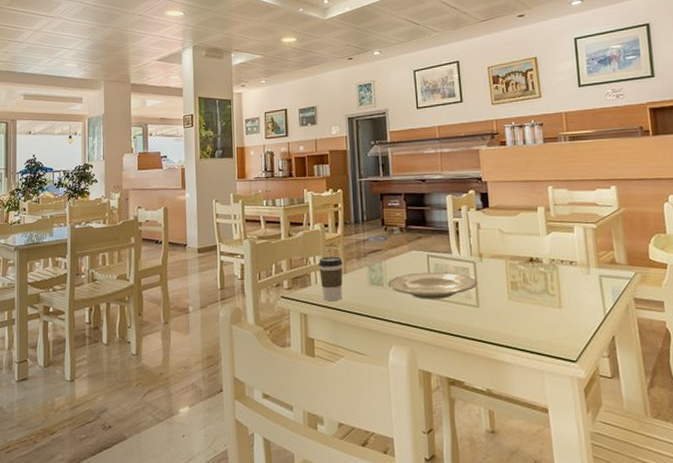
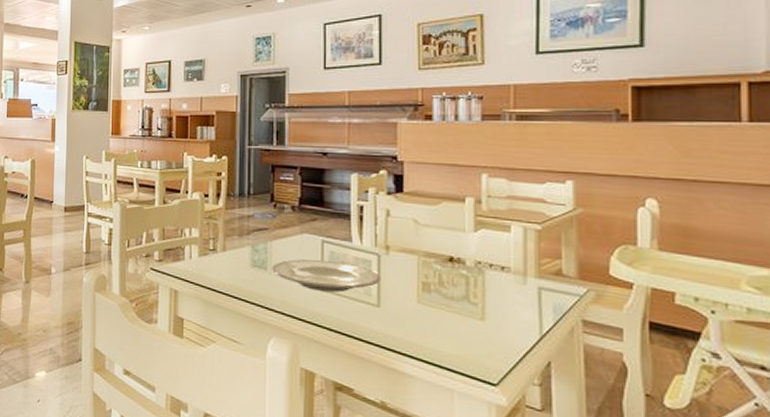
coffee cup: present [318,256,343,302] -> none [194,230,222,280]

